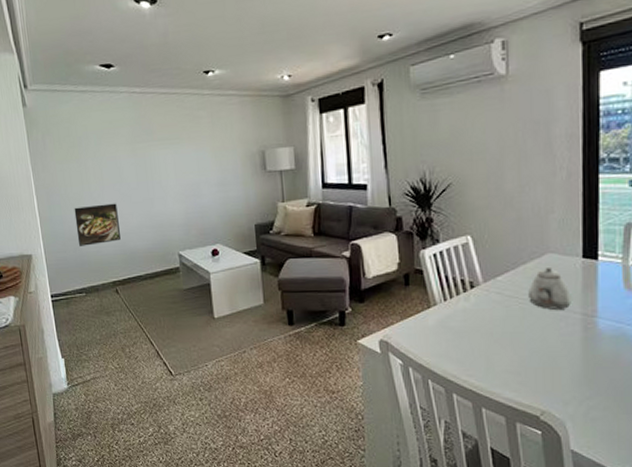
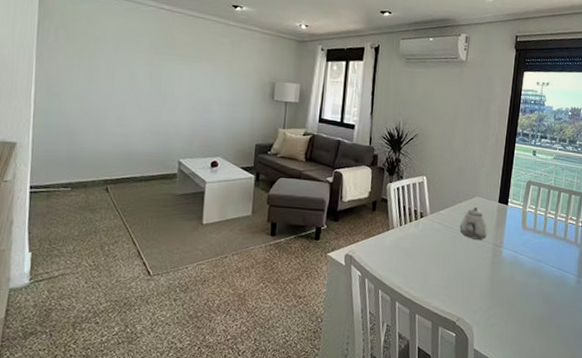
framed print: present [74,203,121,246] -> none [73,103,124,142]

